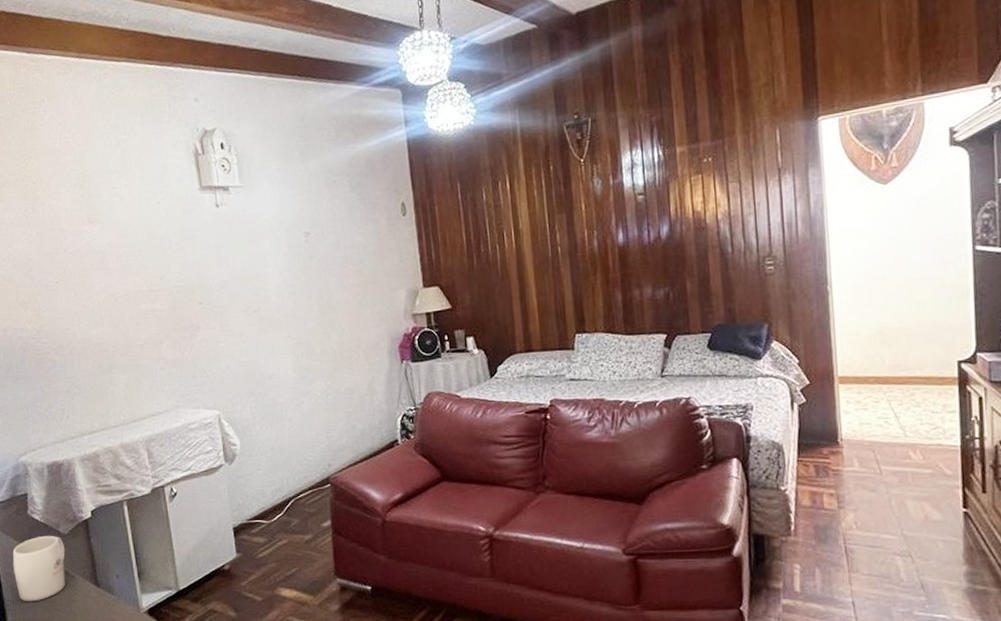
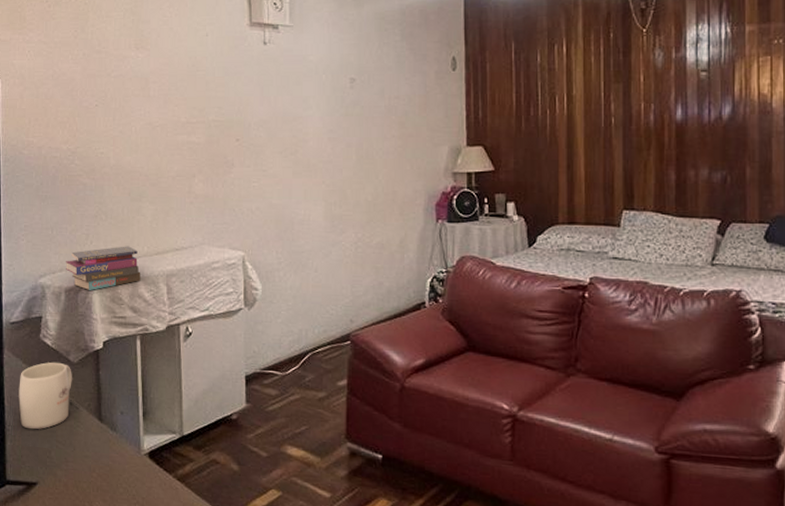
books: none [44,416,121,464] -> present [66,246,141,291]

